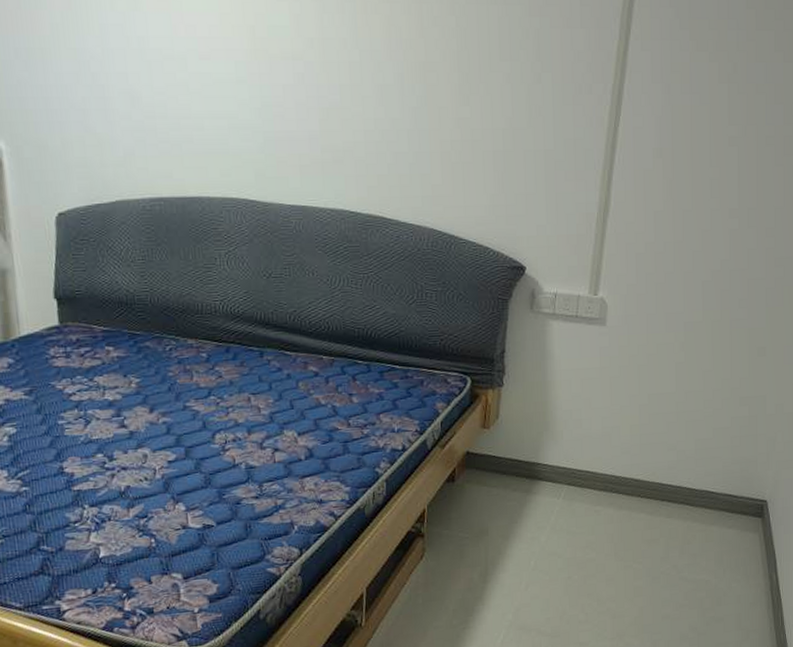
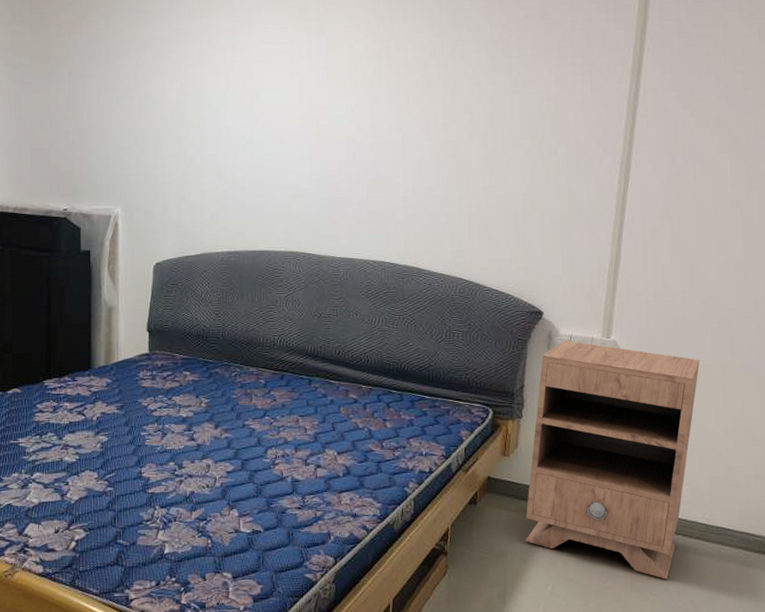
nightstand: none [506,298,690,547] -> present [525,340,700,579]

